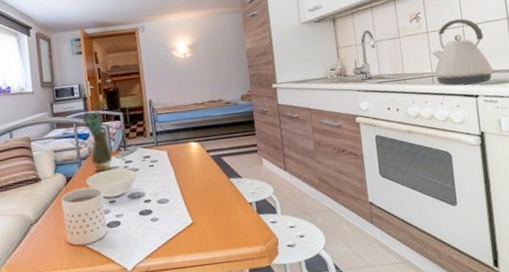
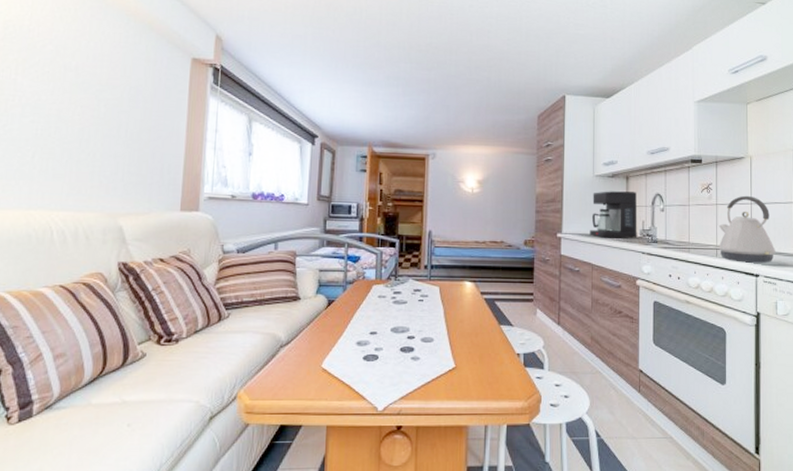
mug: present [61,187,107,246] -> none [317,314,365,376]
vase: present [82,110,113,172] -> none [355,231,382,299]
bowl: present [86,168,137,198] -> none [348,299,403,329]
coffee maker: none [301,33,351,82] -> present [590,191,638,239]

